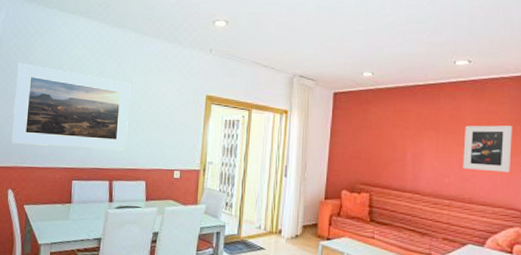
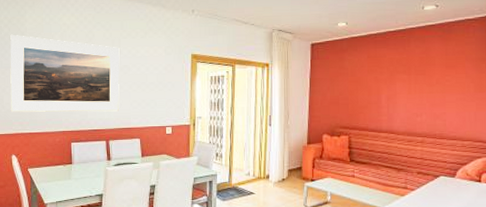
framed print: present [463,125,512,173] -> none [433,64,478,108]

